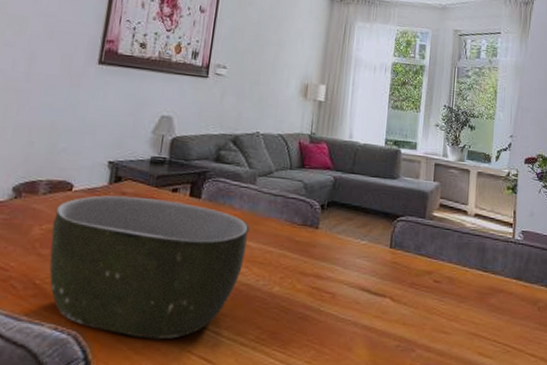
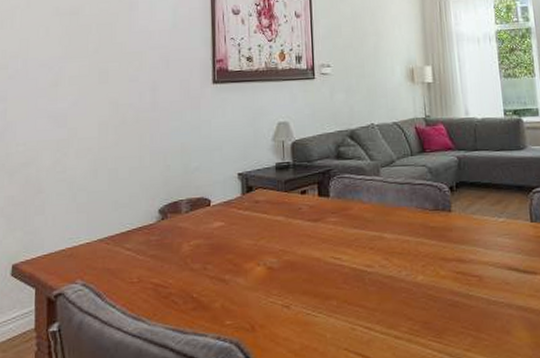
bowl: present [49,195,250,339] -> none [199,203,383,340]

